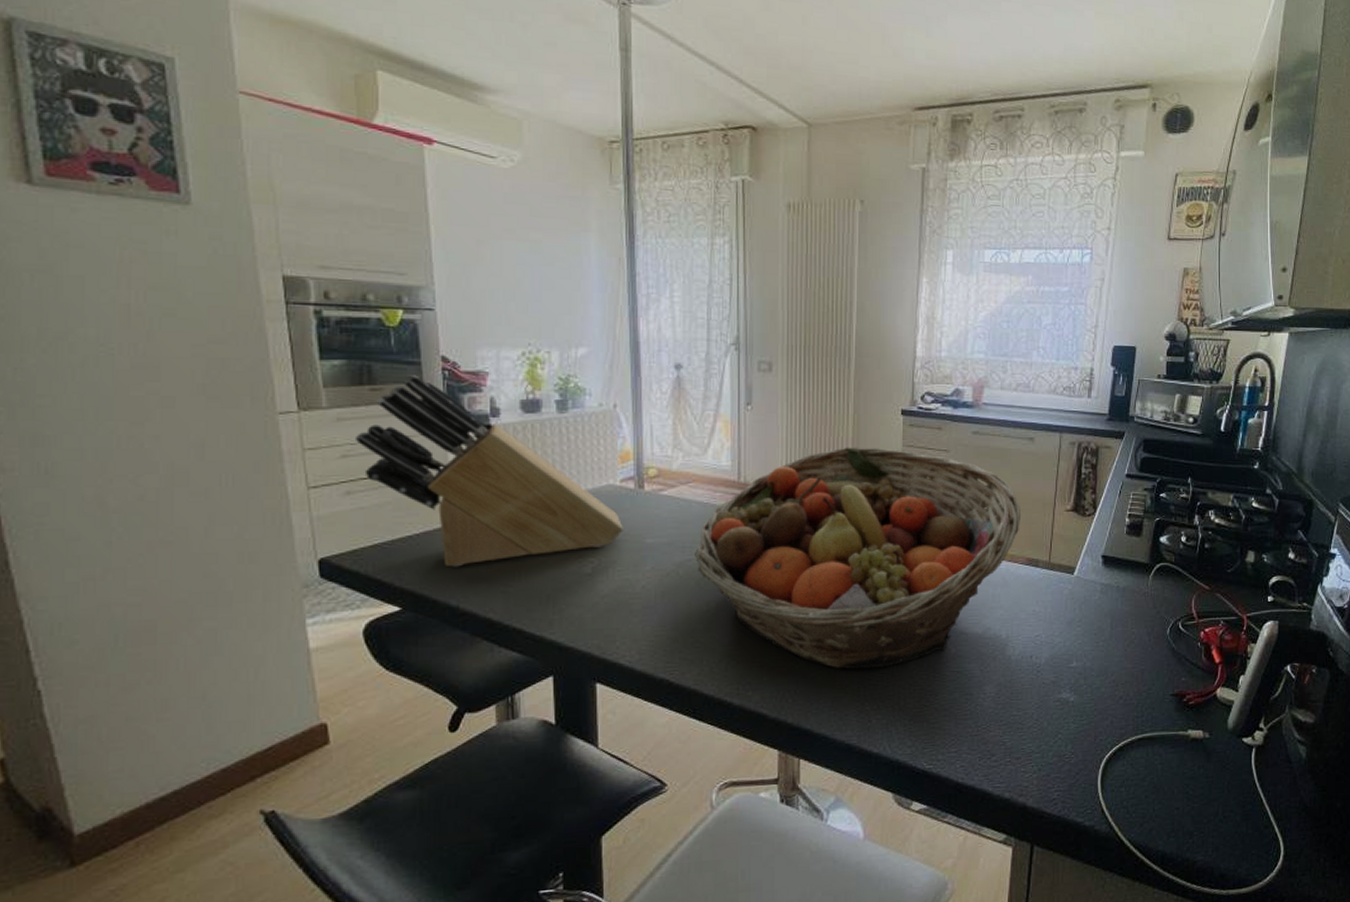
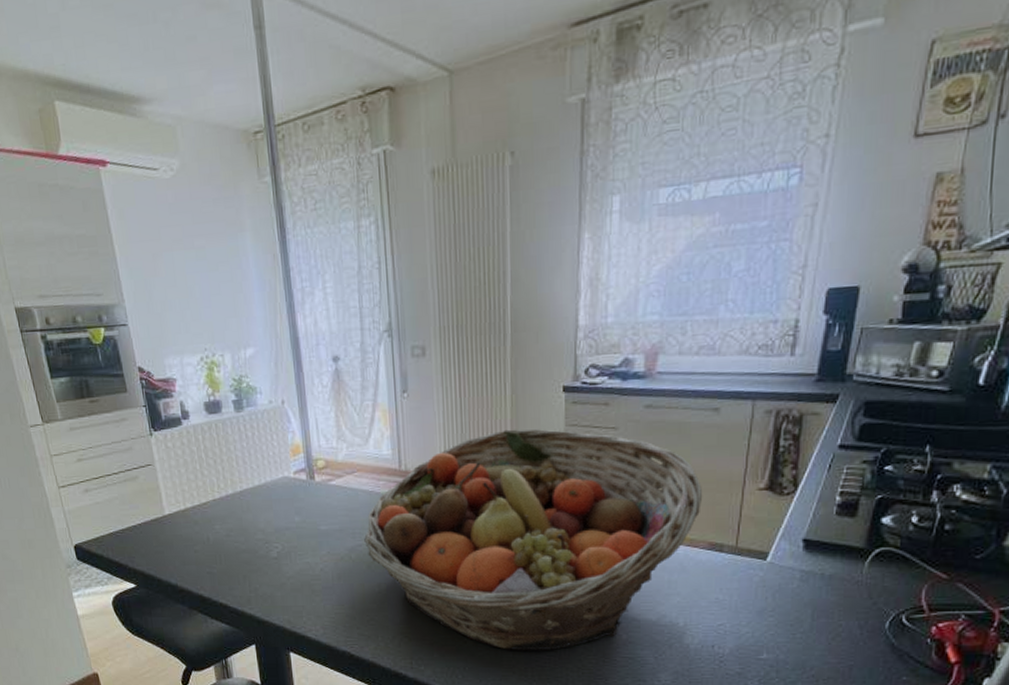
knife block: present [354,375,623,567] -> none [84,386,300,552]

